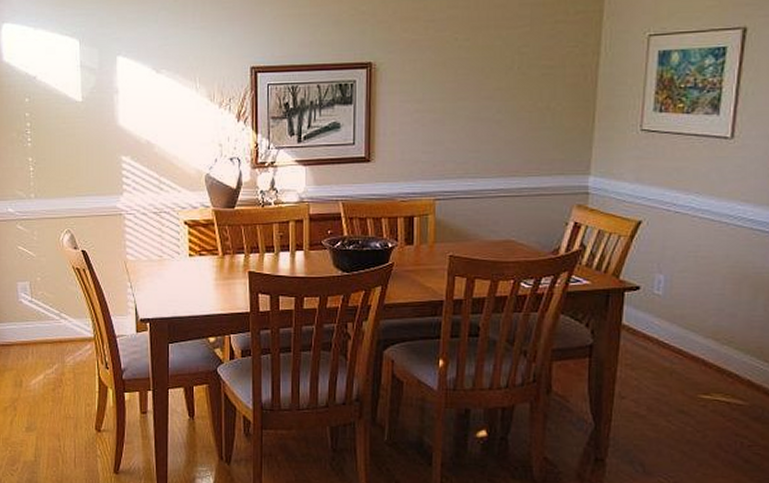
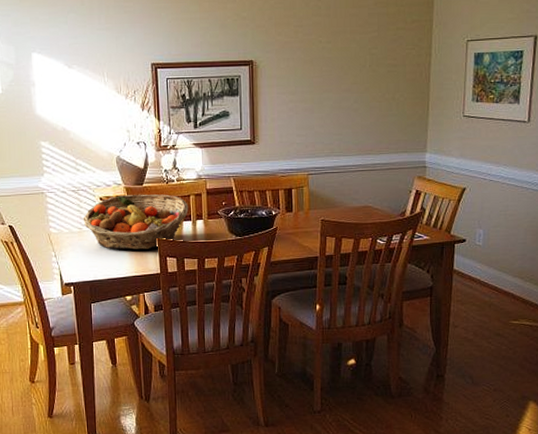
fruit basket: none [164,218,287,283] -> present [83,194,189,250]

